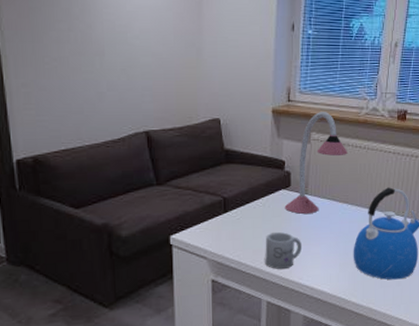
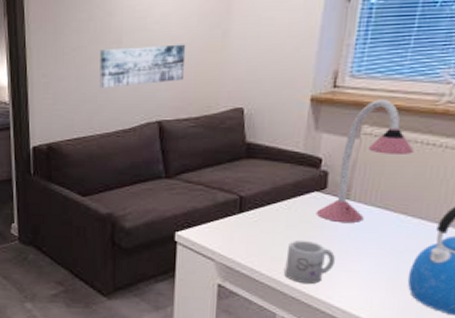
wall art: none [83,59,166,99] -> present [99,44,186,88]

